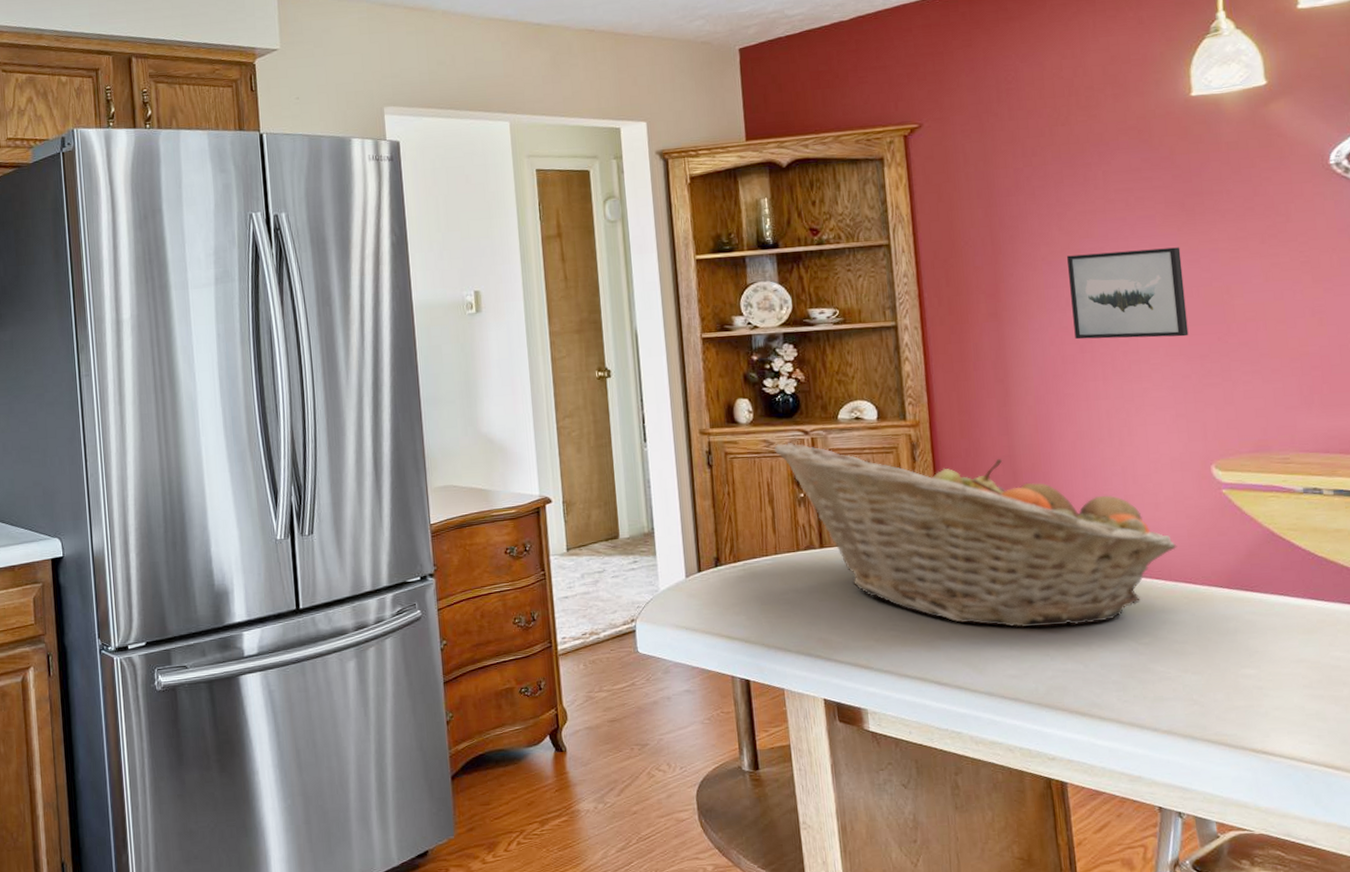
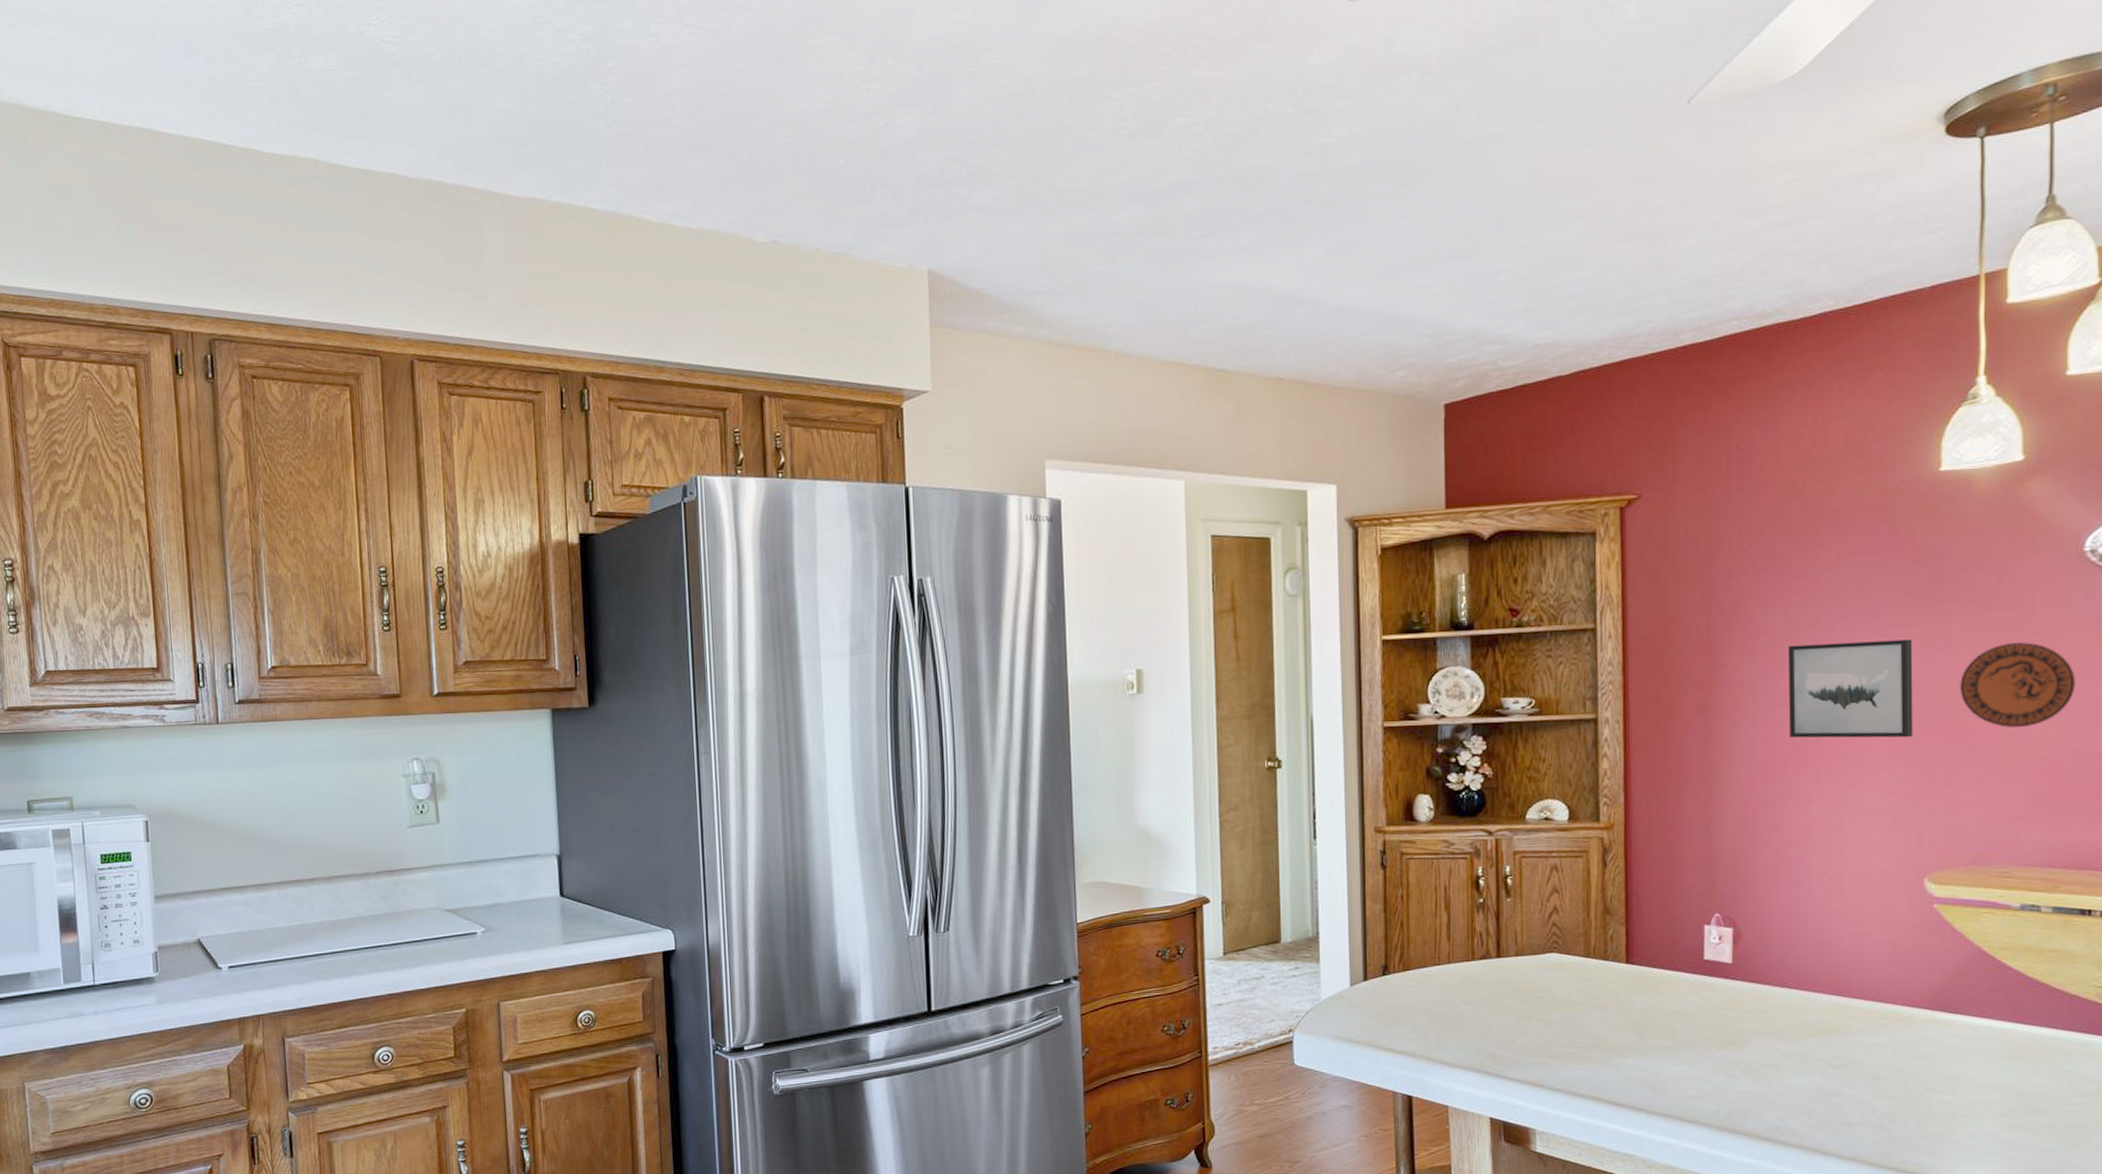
fruit basket: present [773,442,1177,628] -> none [1454,843,1880,1047]
decorative plate: none [1226,246,1334,326] -> present [1959,641,2075,728]

